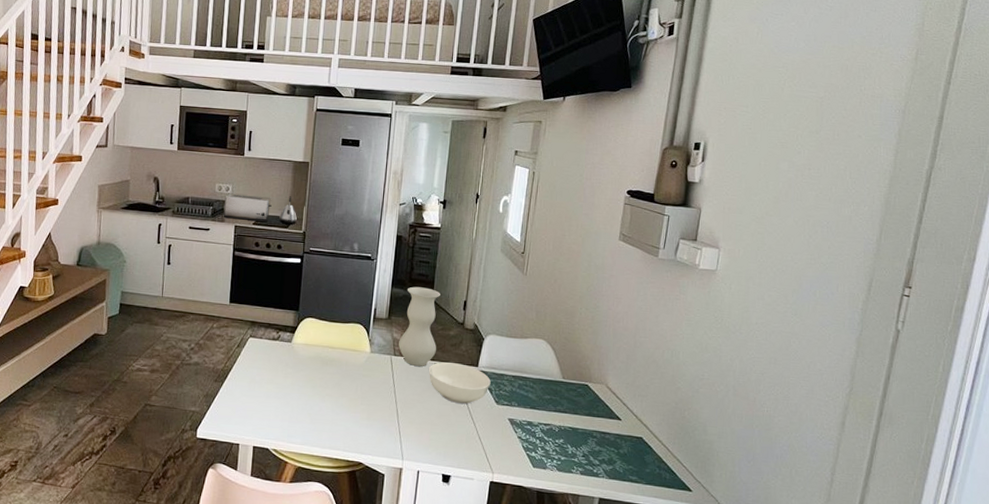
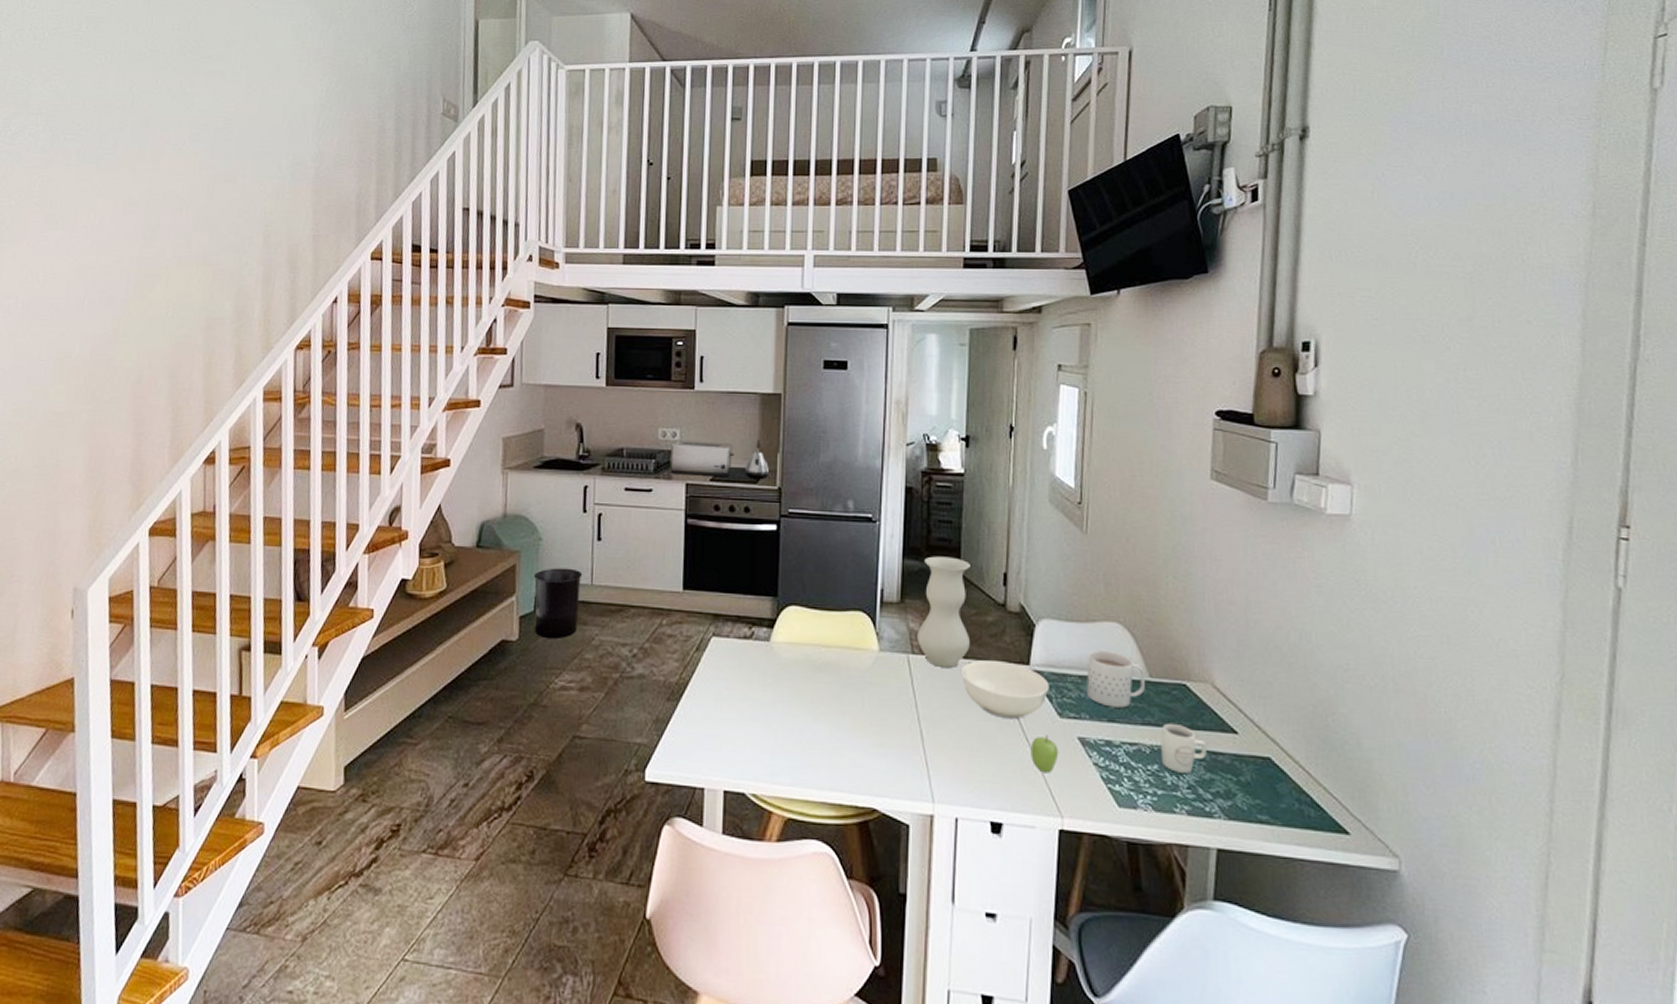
waste bin: none [119,283,156,334] -> present [533,568,583,638]
fruit: none [474,415,494,442] -> present [1030,734,1059,772]
mug: none [517,358,560,399] -> present [1086,650,1146,708]
mug: none [565,411,599,446] -> present [1160,723,1208,773]

